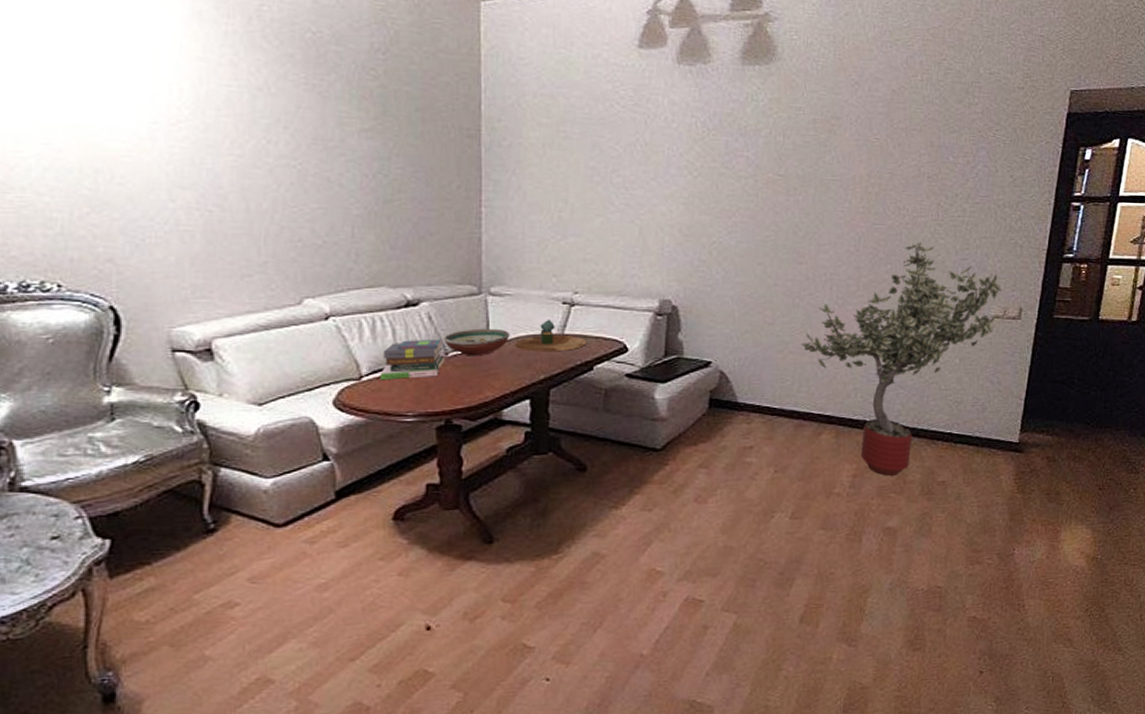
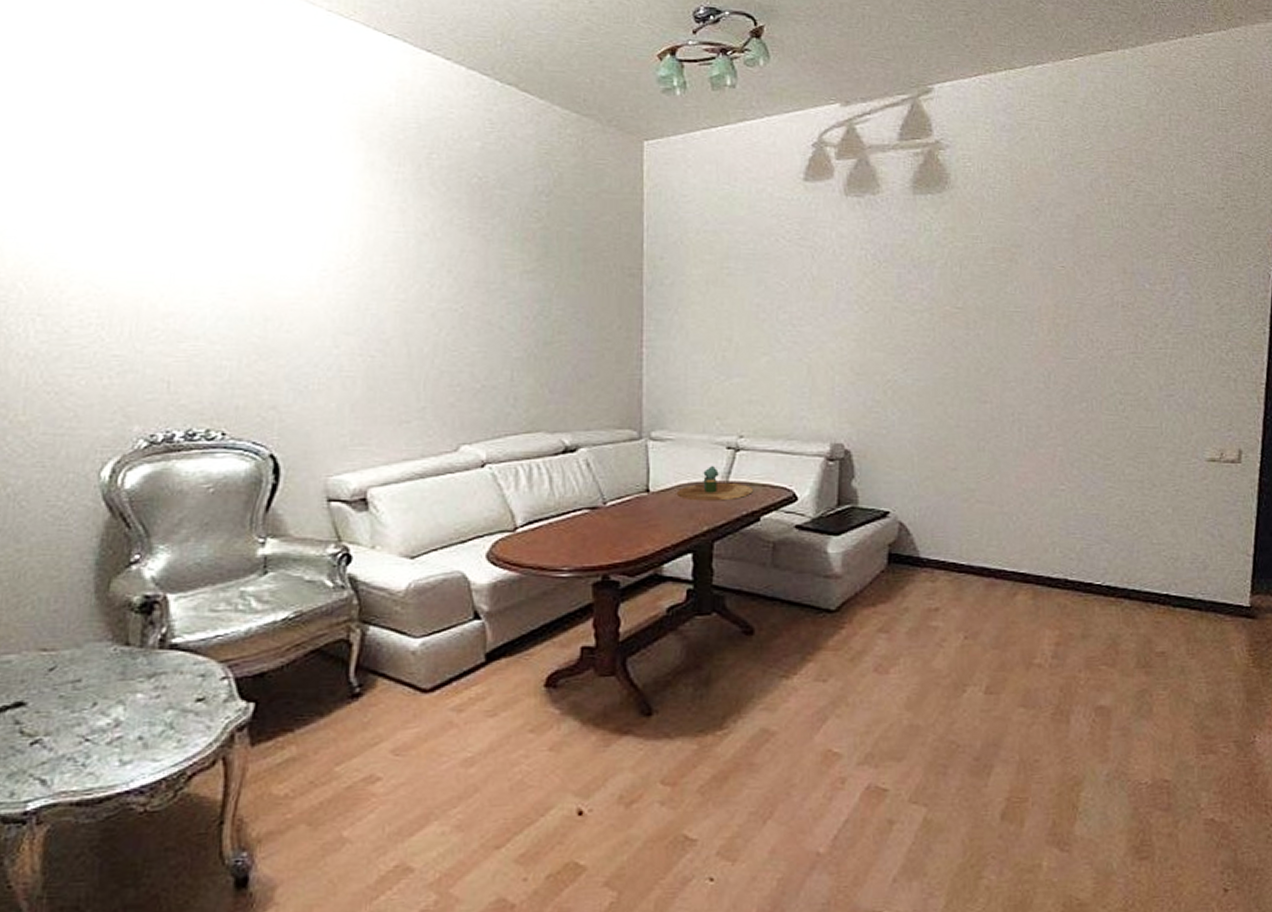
books: present [380,339,444,381] -> none [535,487,602,532]
decorative bowl: present [443,328,510,355] -> none [601,476,672,504]
potted tree: present [801,241,1001,476] -> none [988,376,1216,645]

